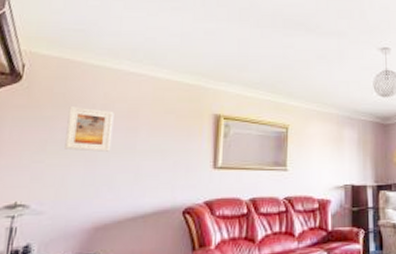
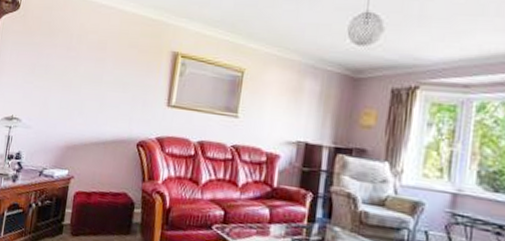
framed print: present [64,106,114,152] -> none [48,35,87,79]

